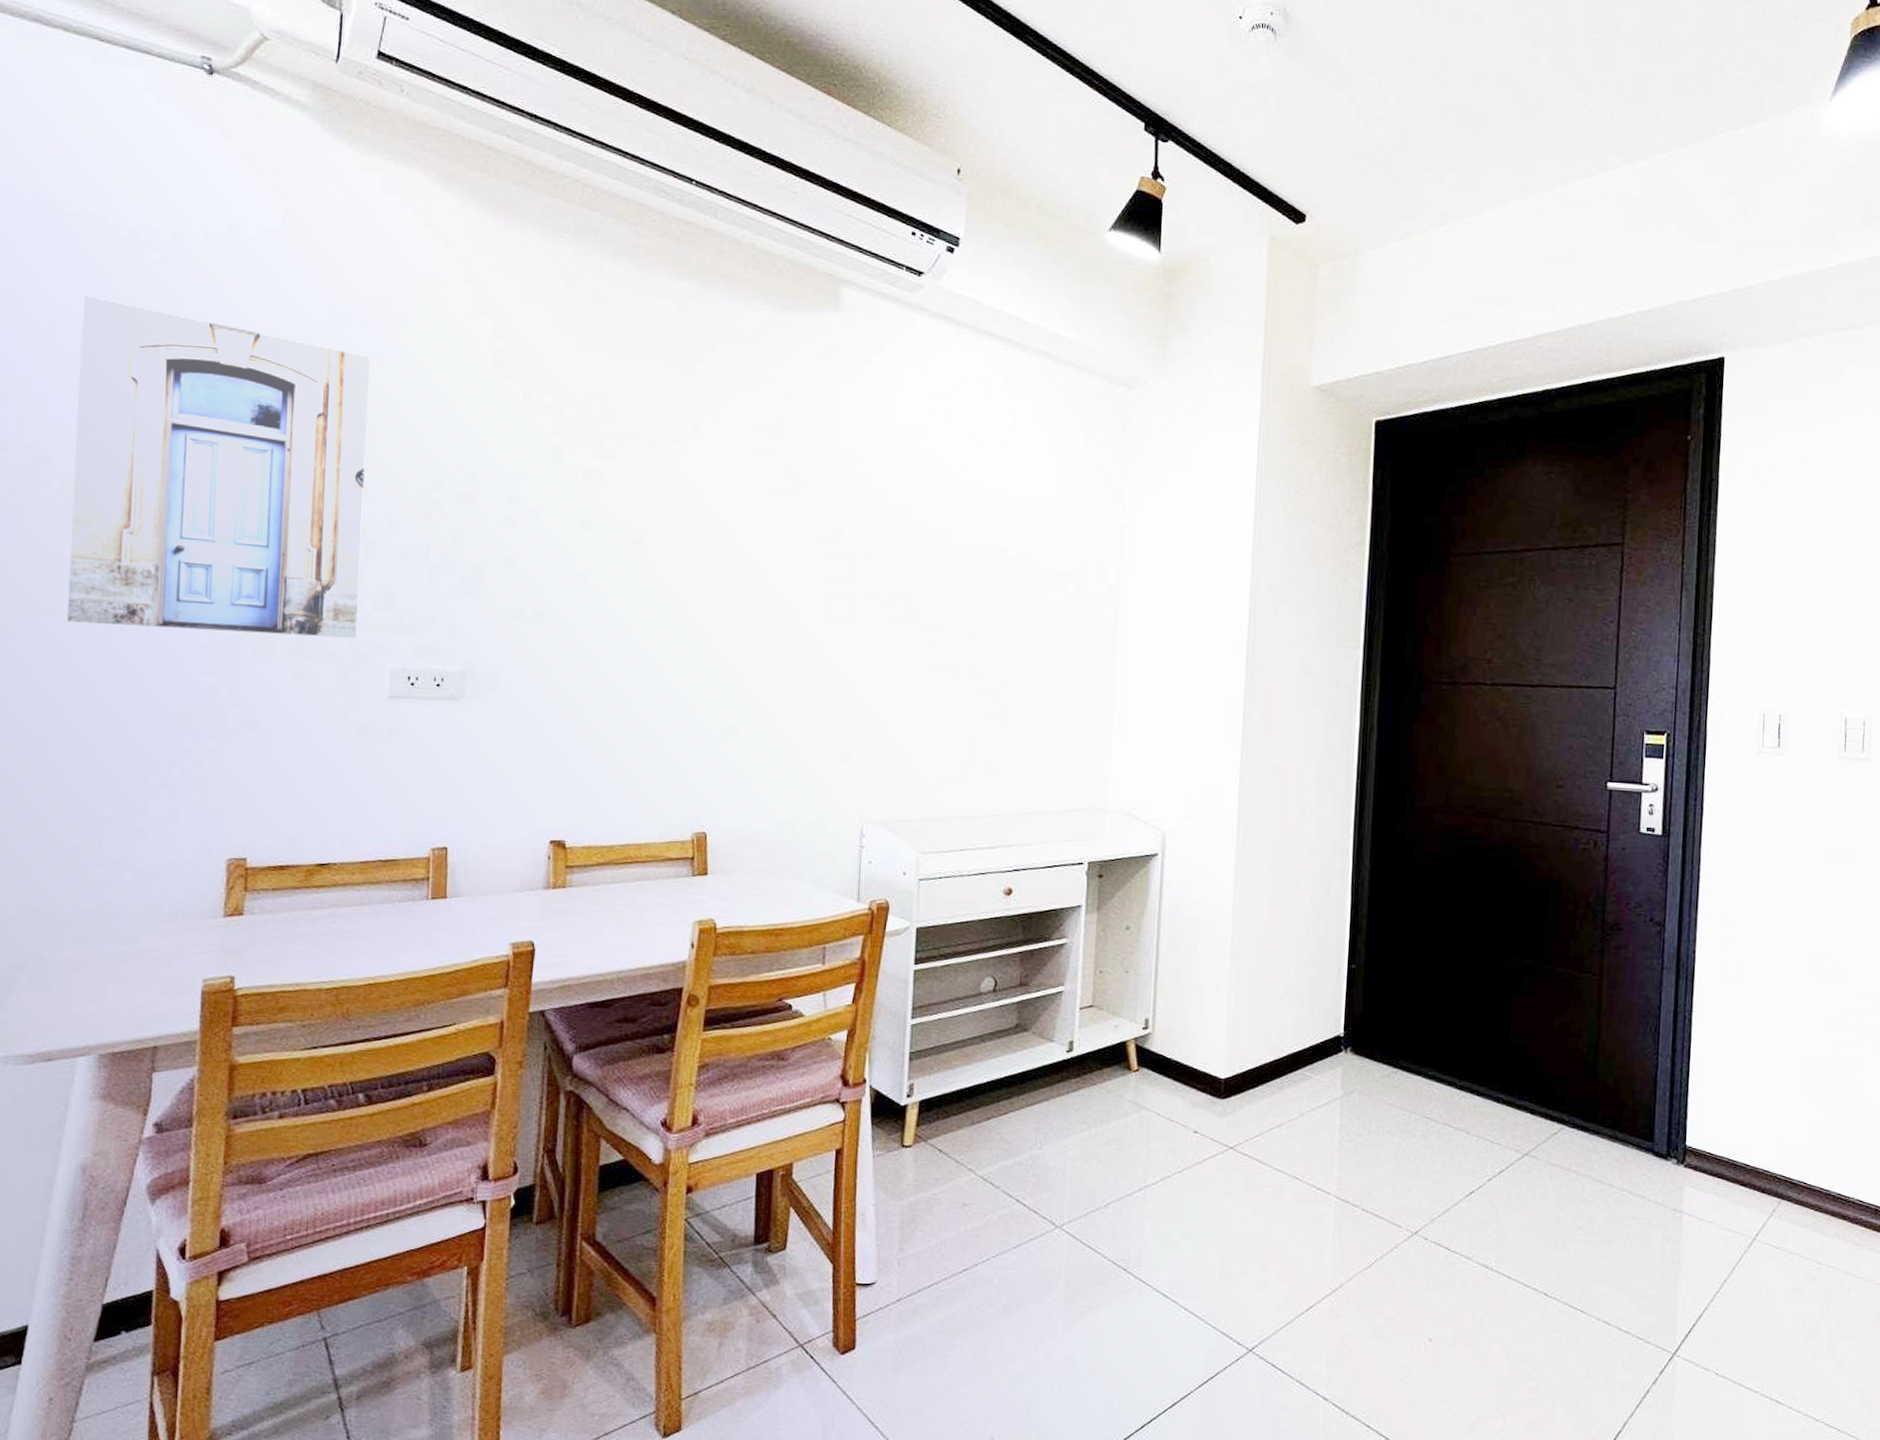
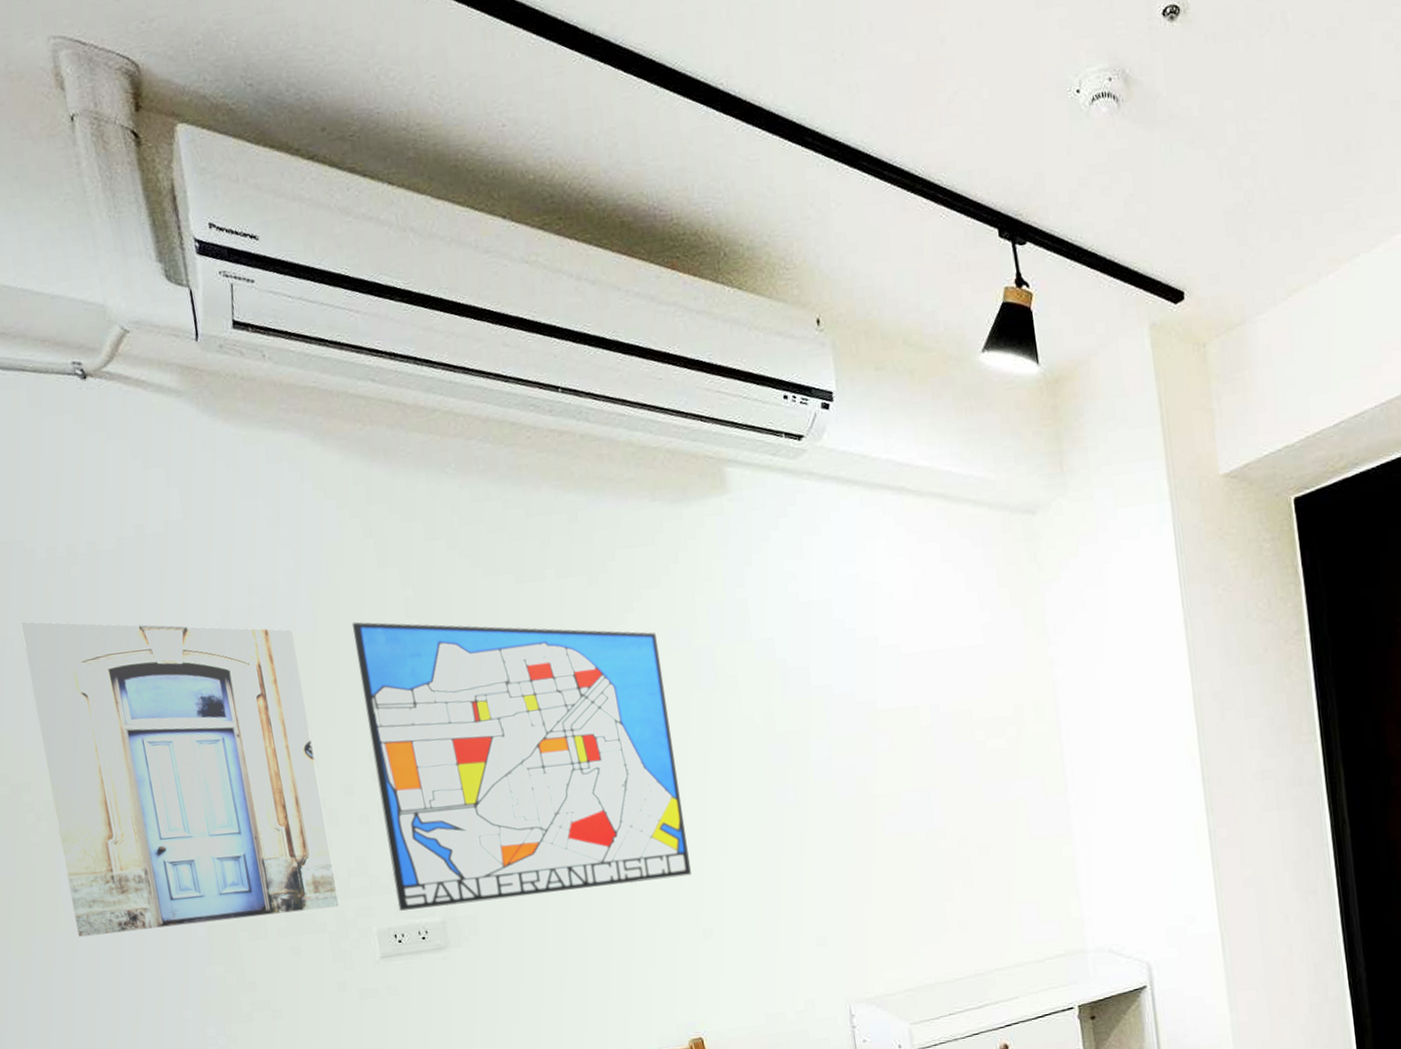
wall art: none [418,361,741,670] -> present [352,622,691,911]

